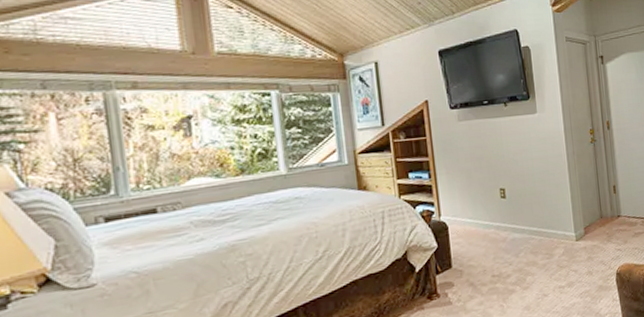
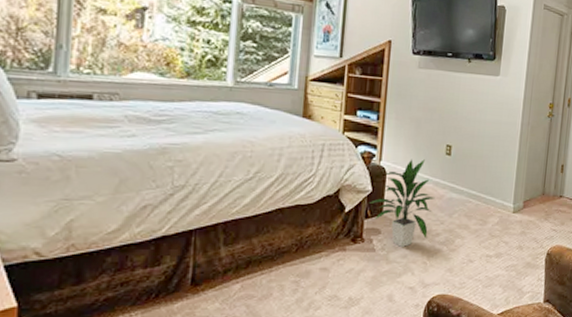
indoor plant: none [438,207,499,295] -> present [370,159,435,247]

